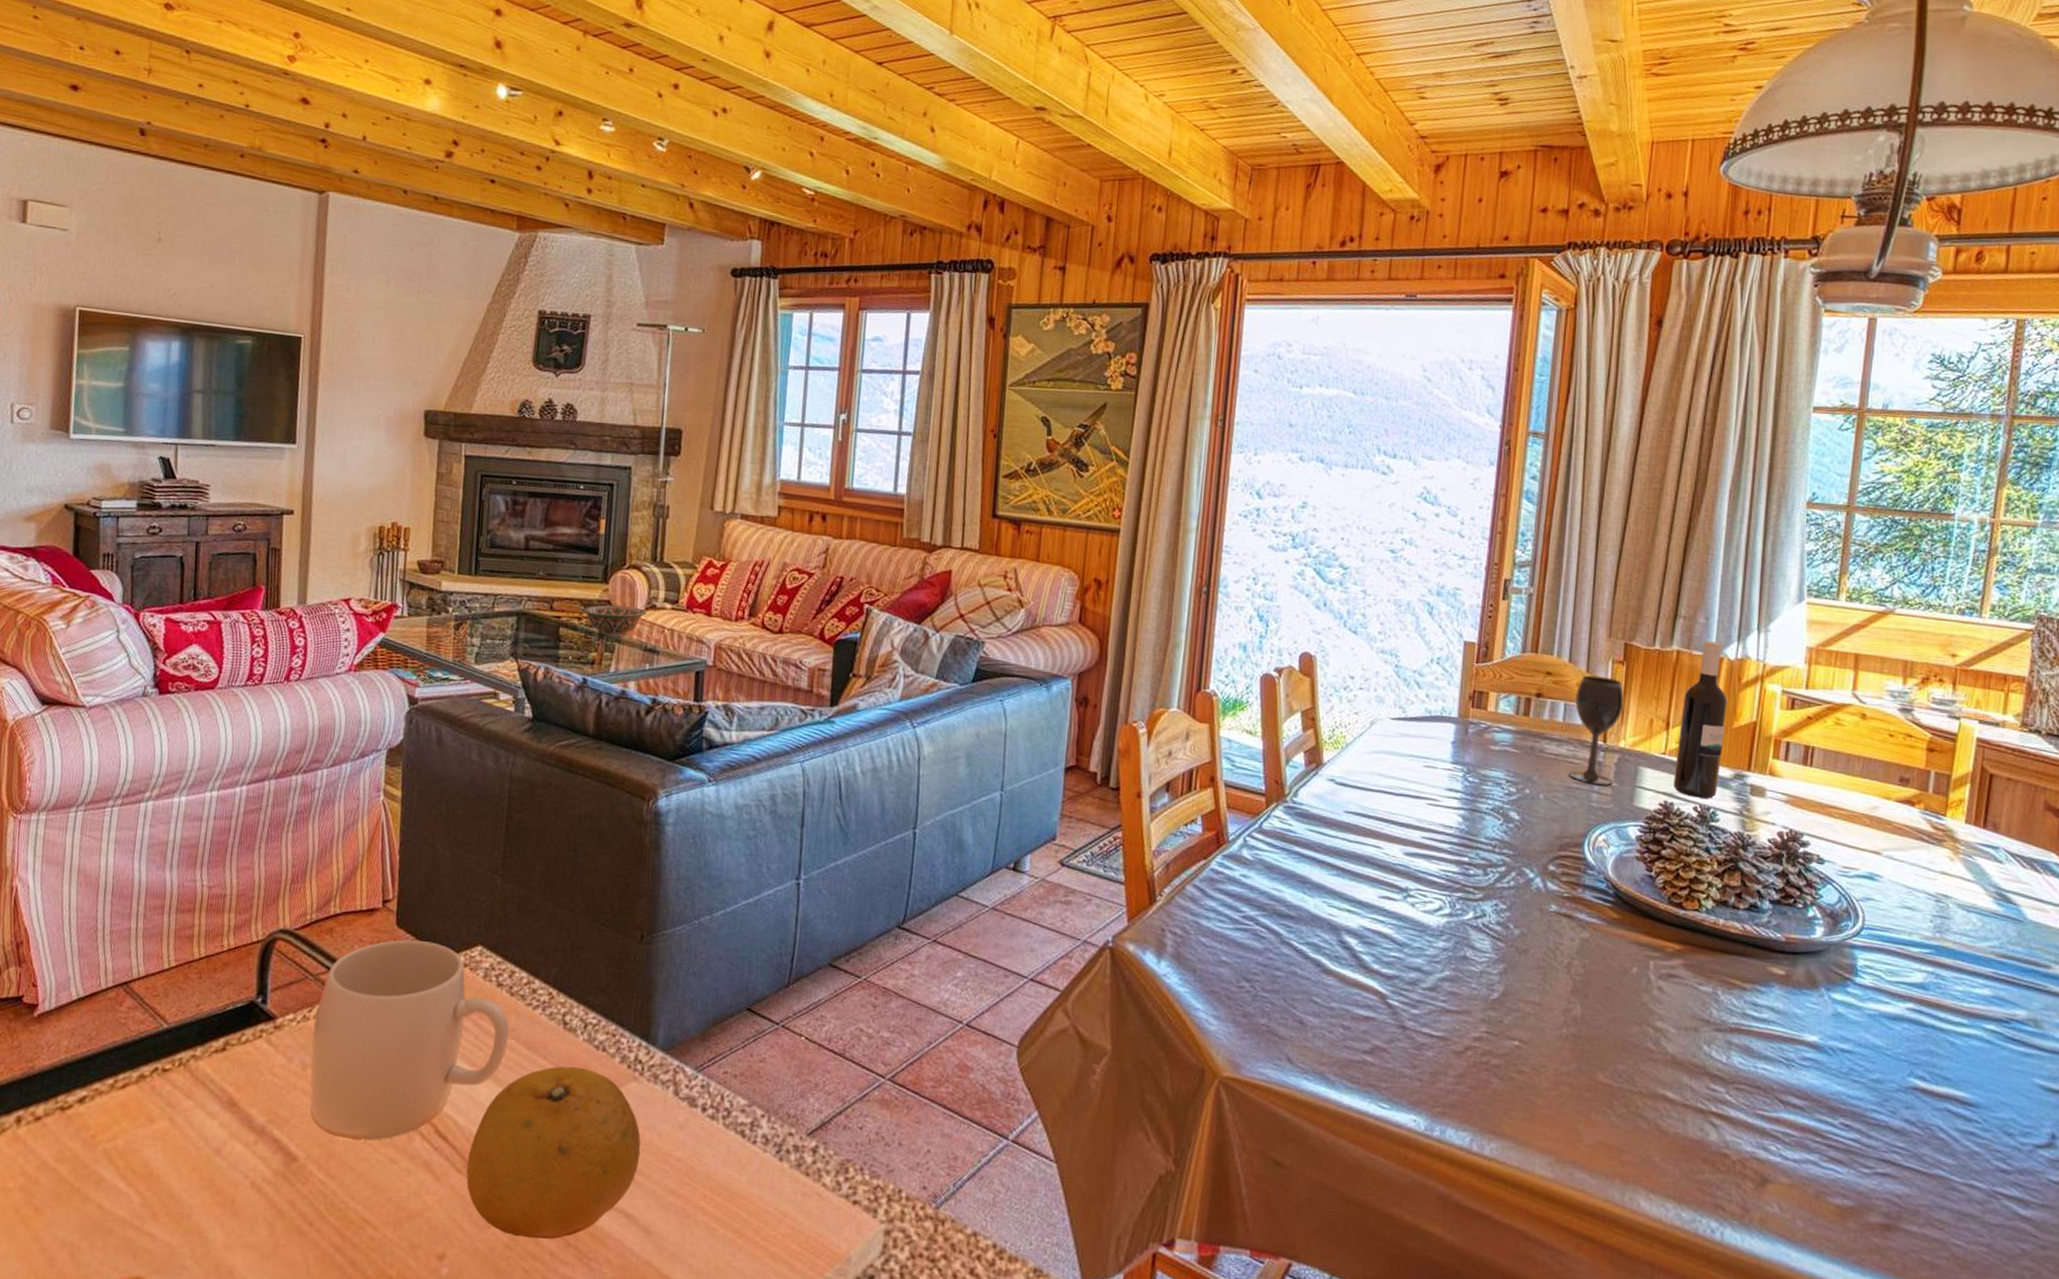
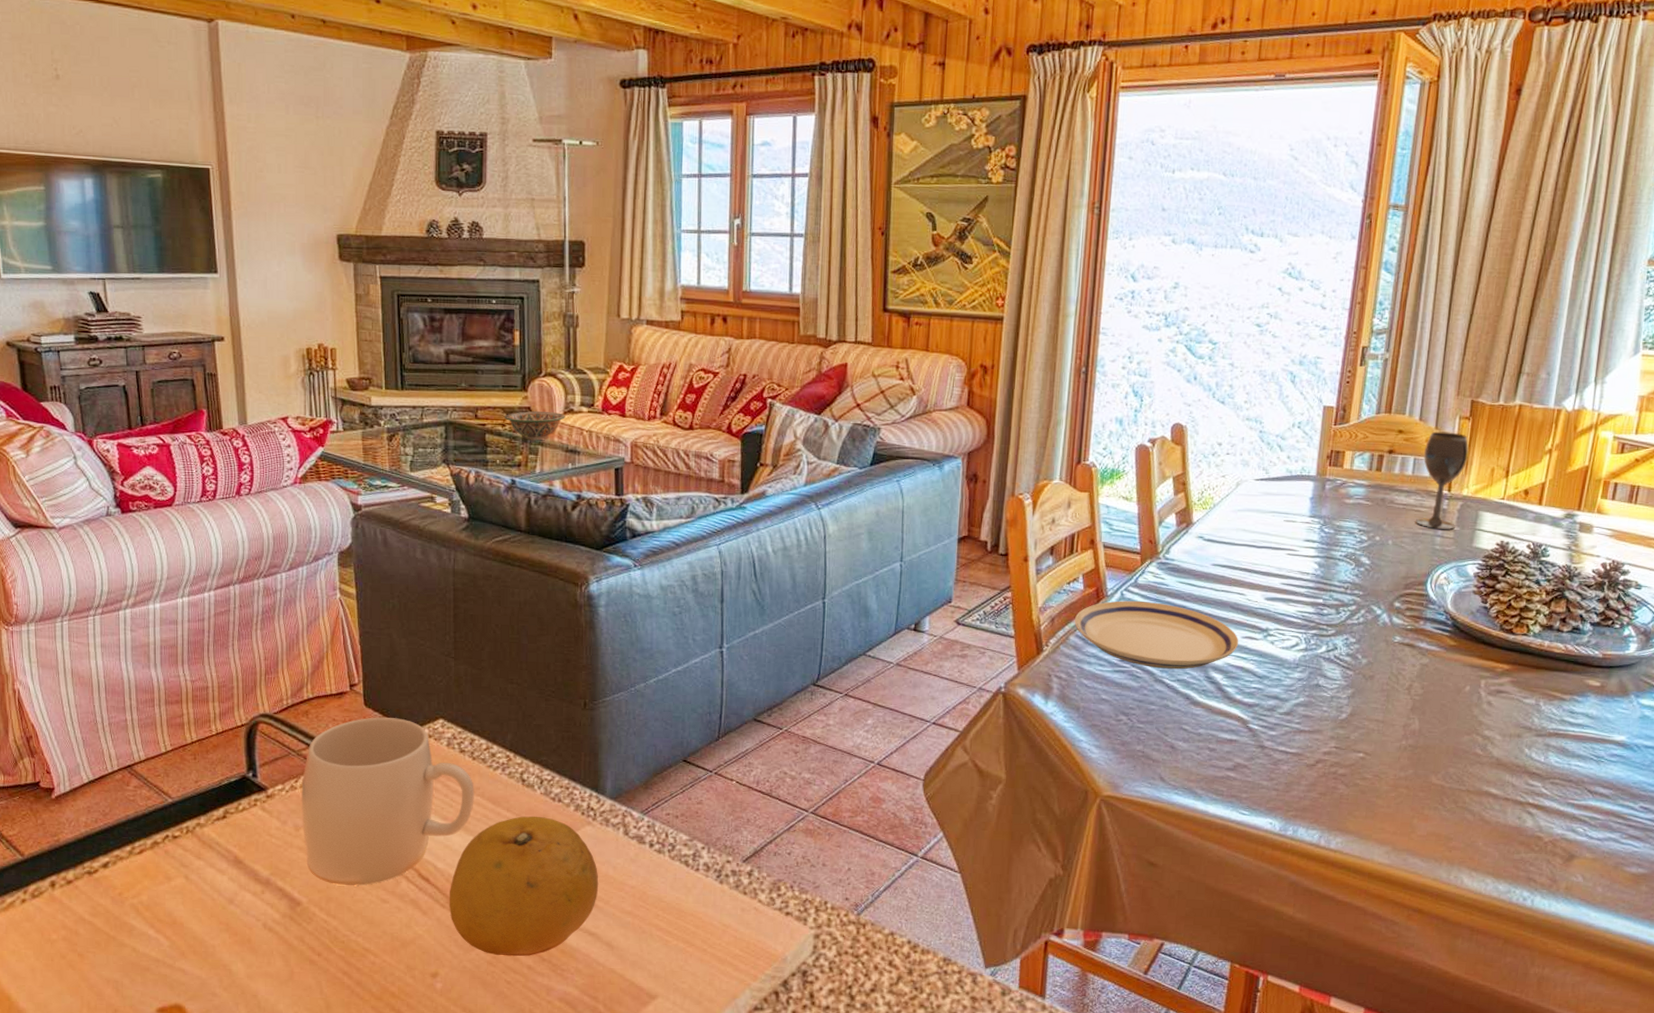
plate: none [1192,847,1376,931] -> present [1075,601,1239,670]
wine bottle: present [1673,640,1728,799] -> none [1509,394,1564,537]

